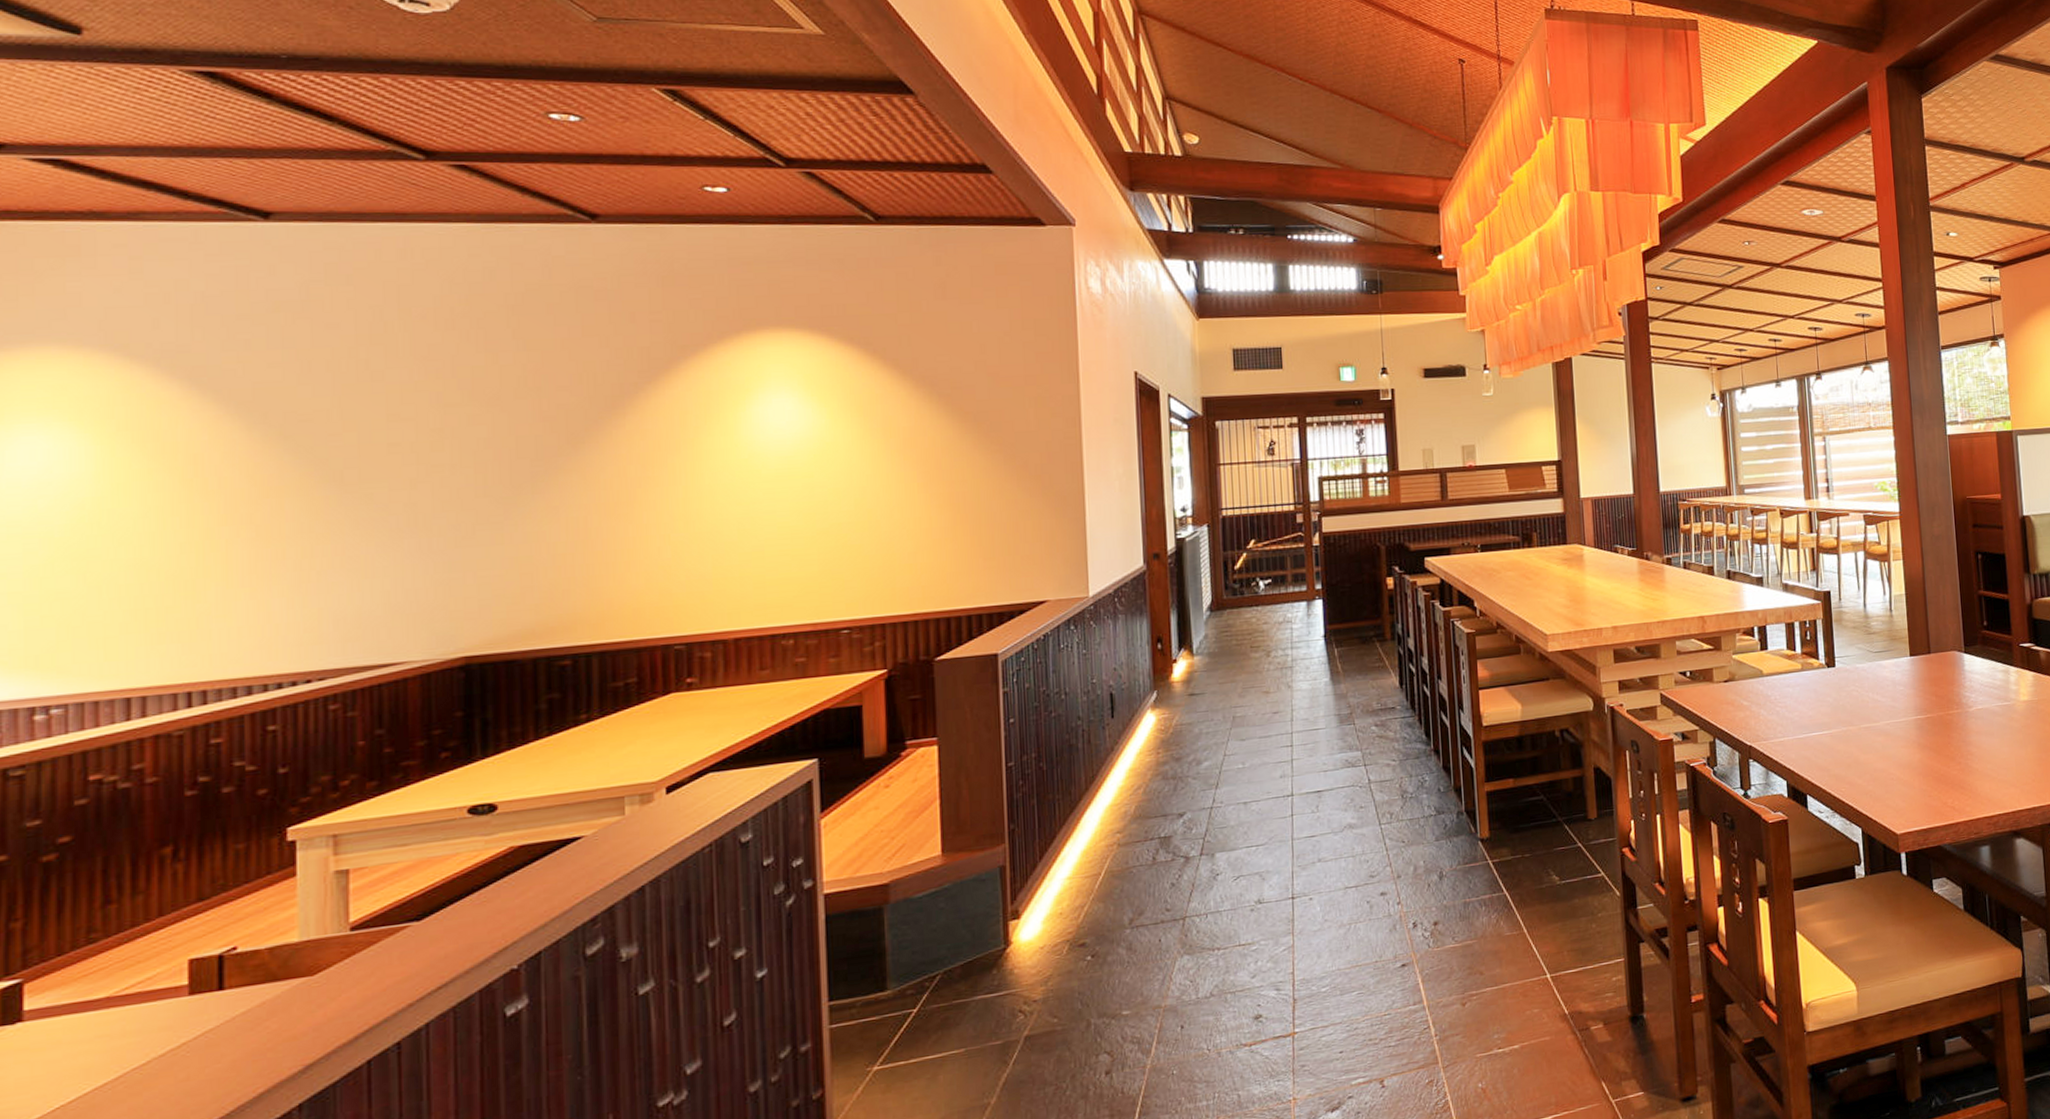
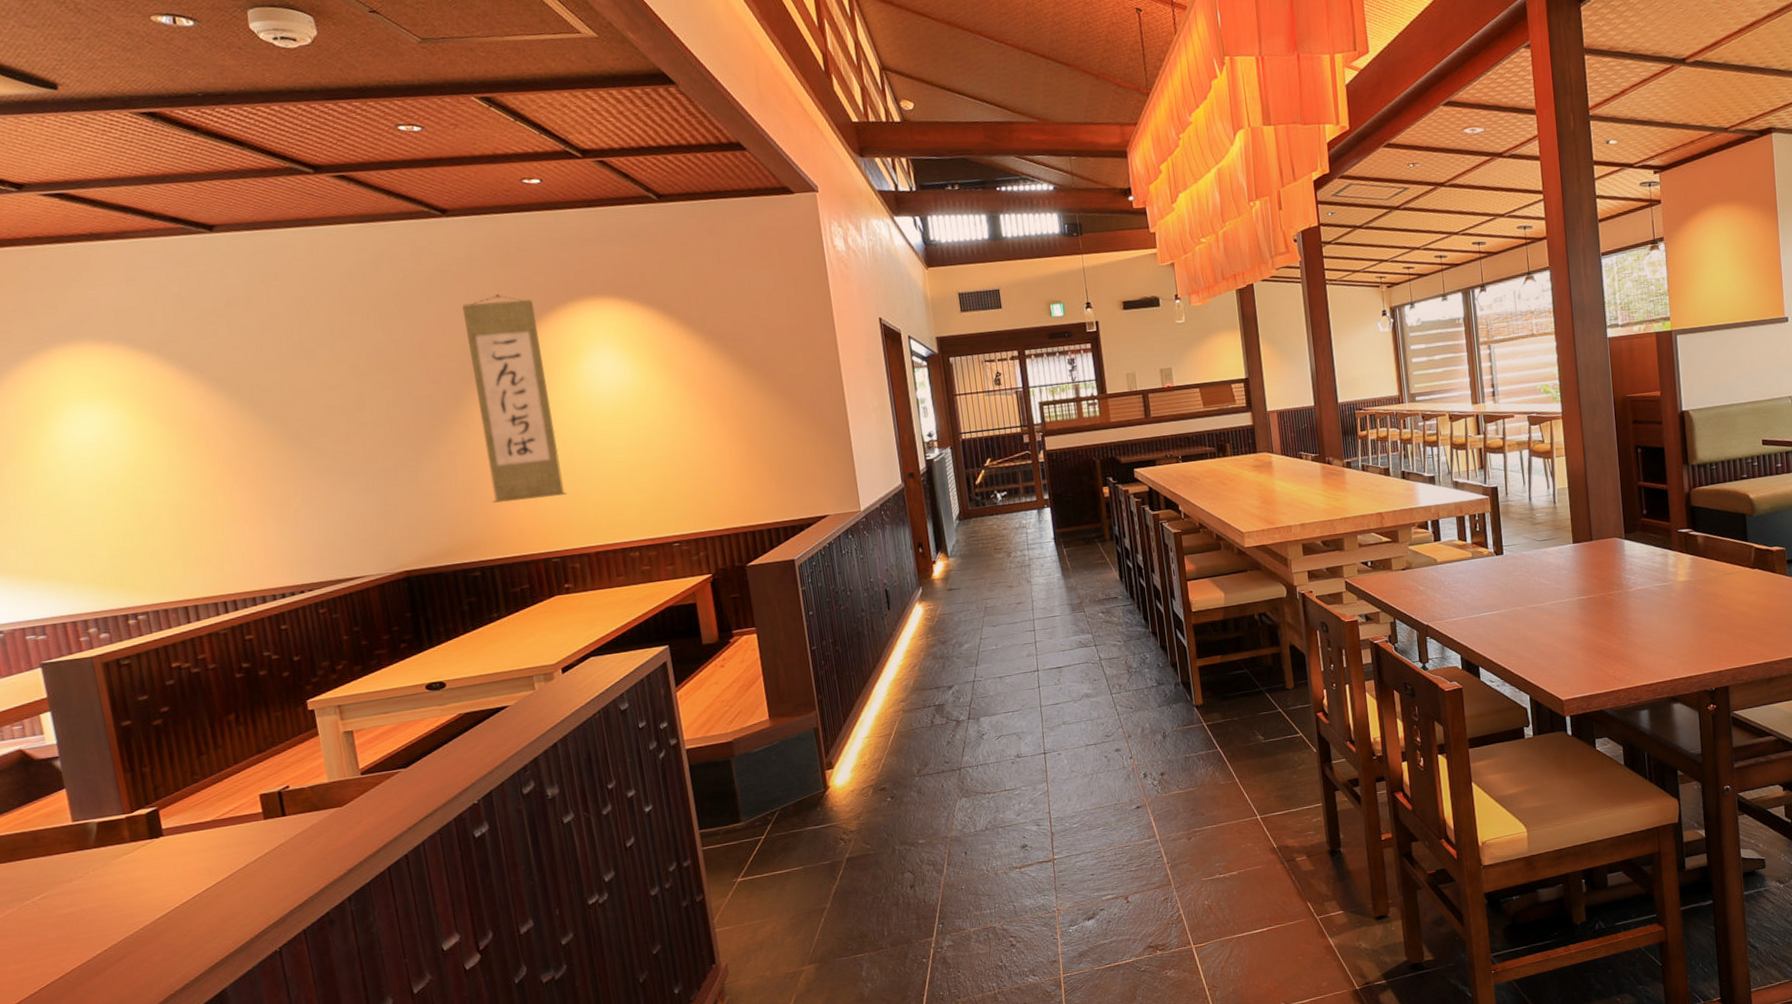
wall scroll: none [599,317,707,573] -> present [461,293,567,503]

